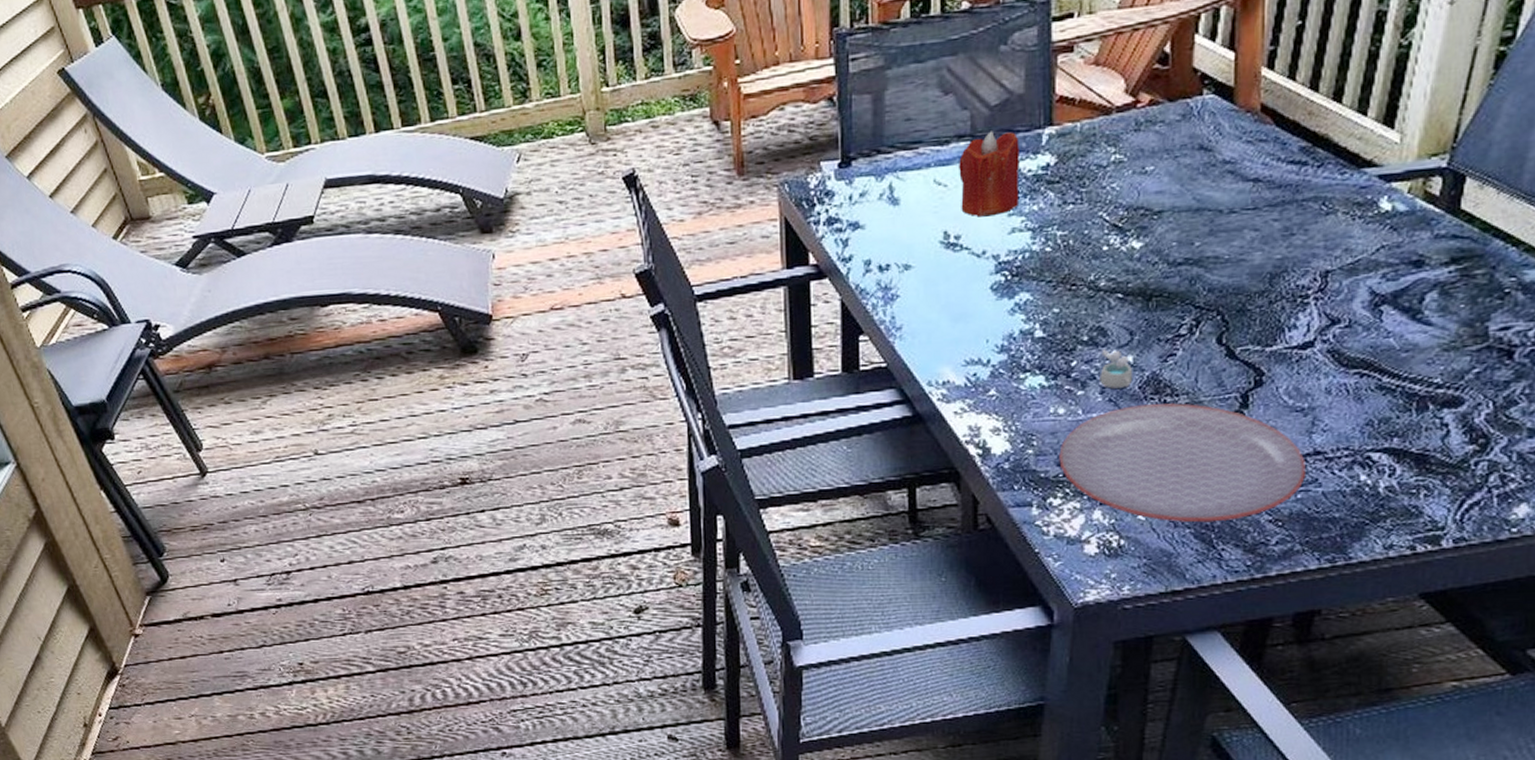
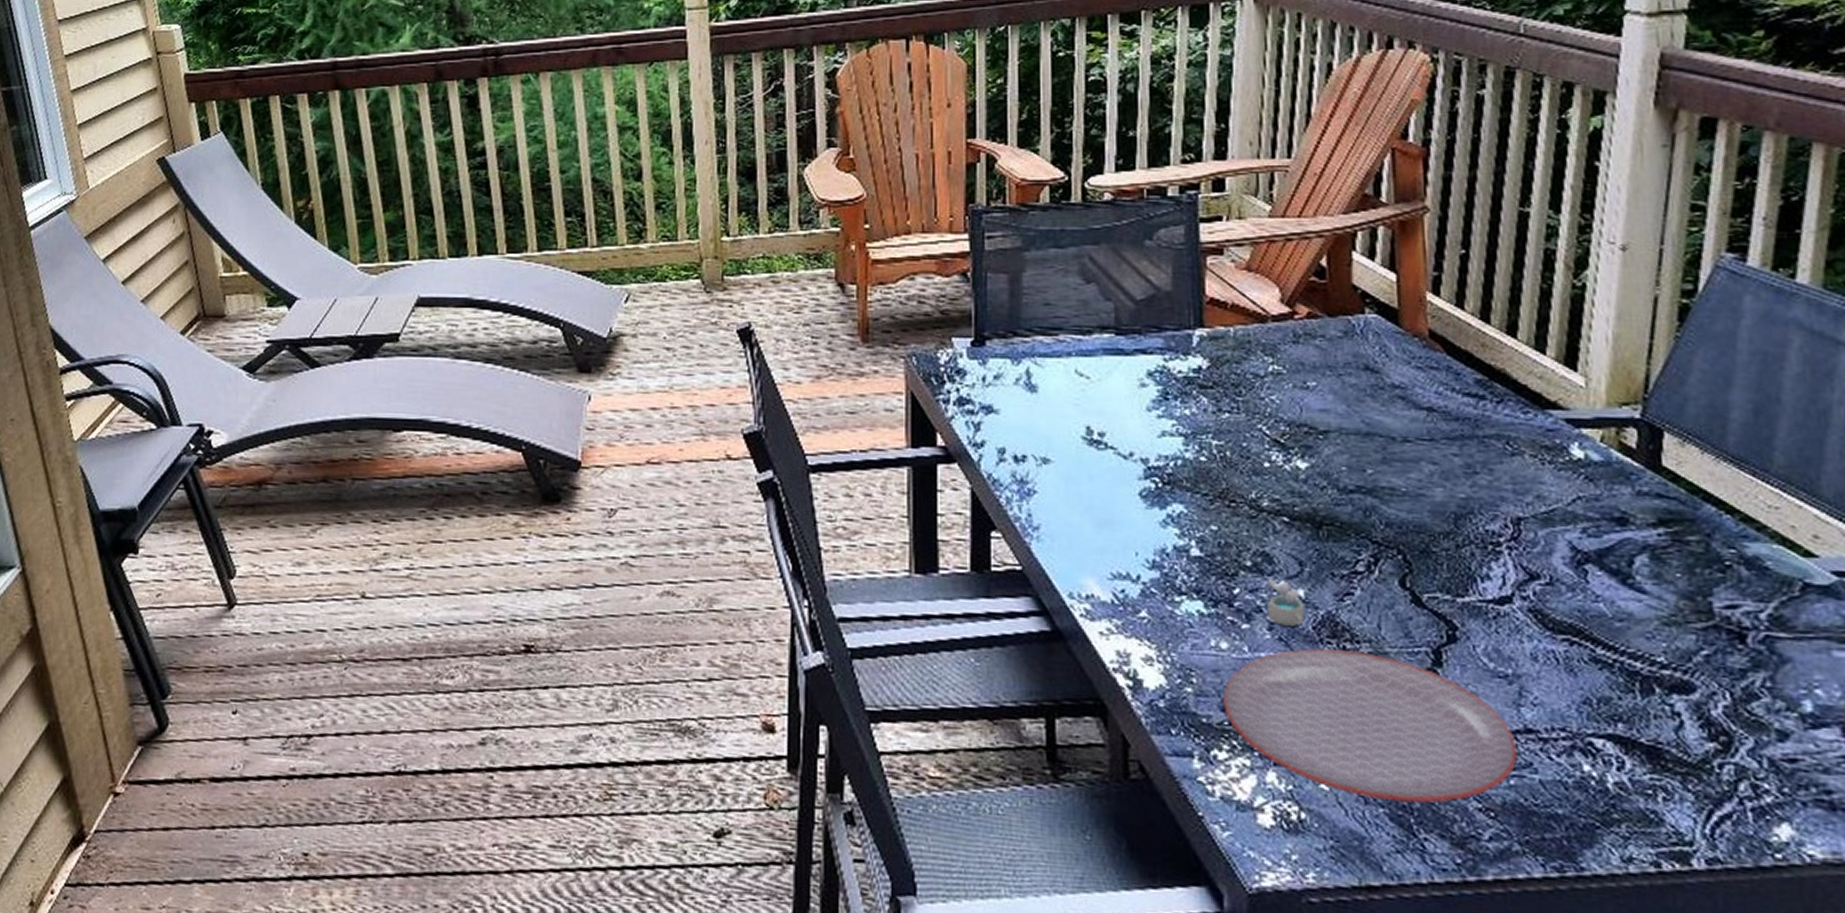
candle: present [959,131,1020,217] -> none [1102,326,1169,416]

